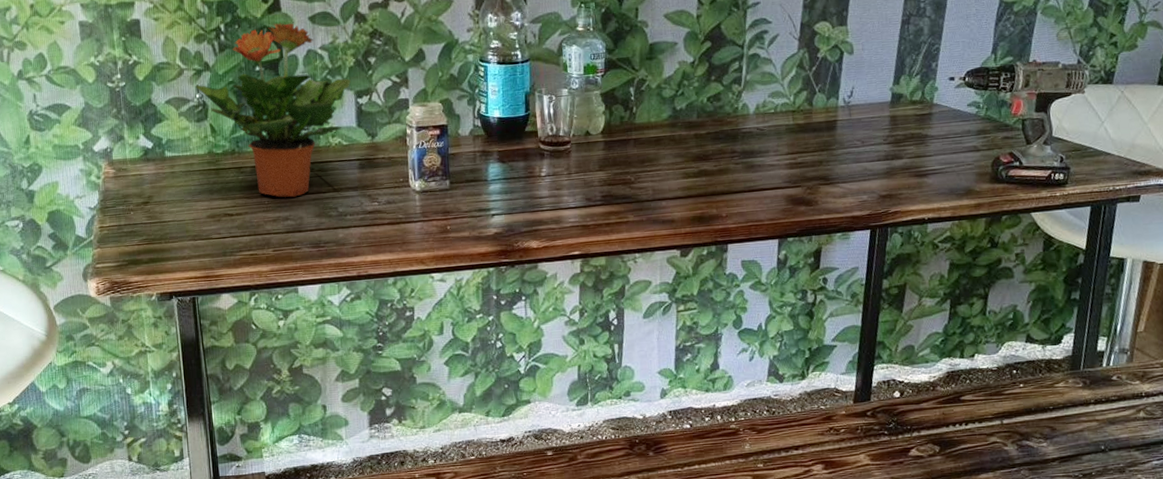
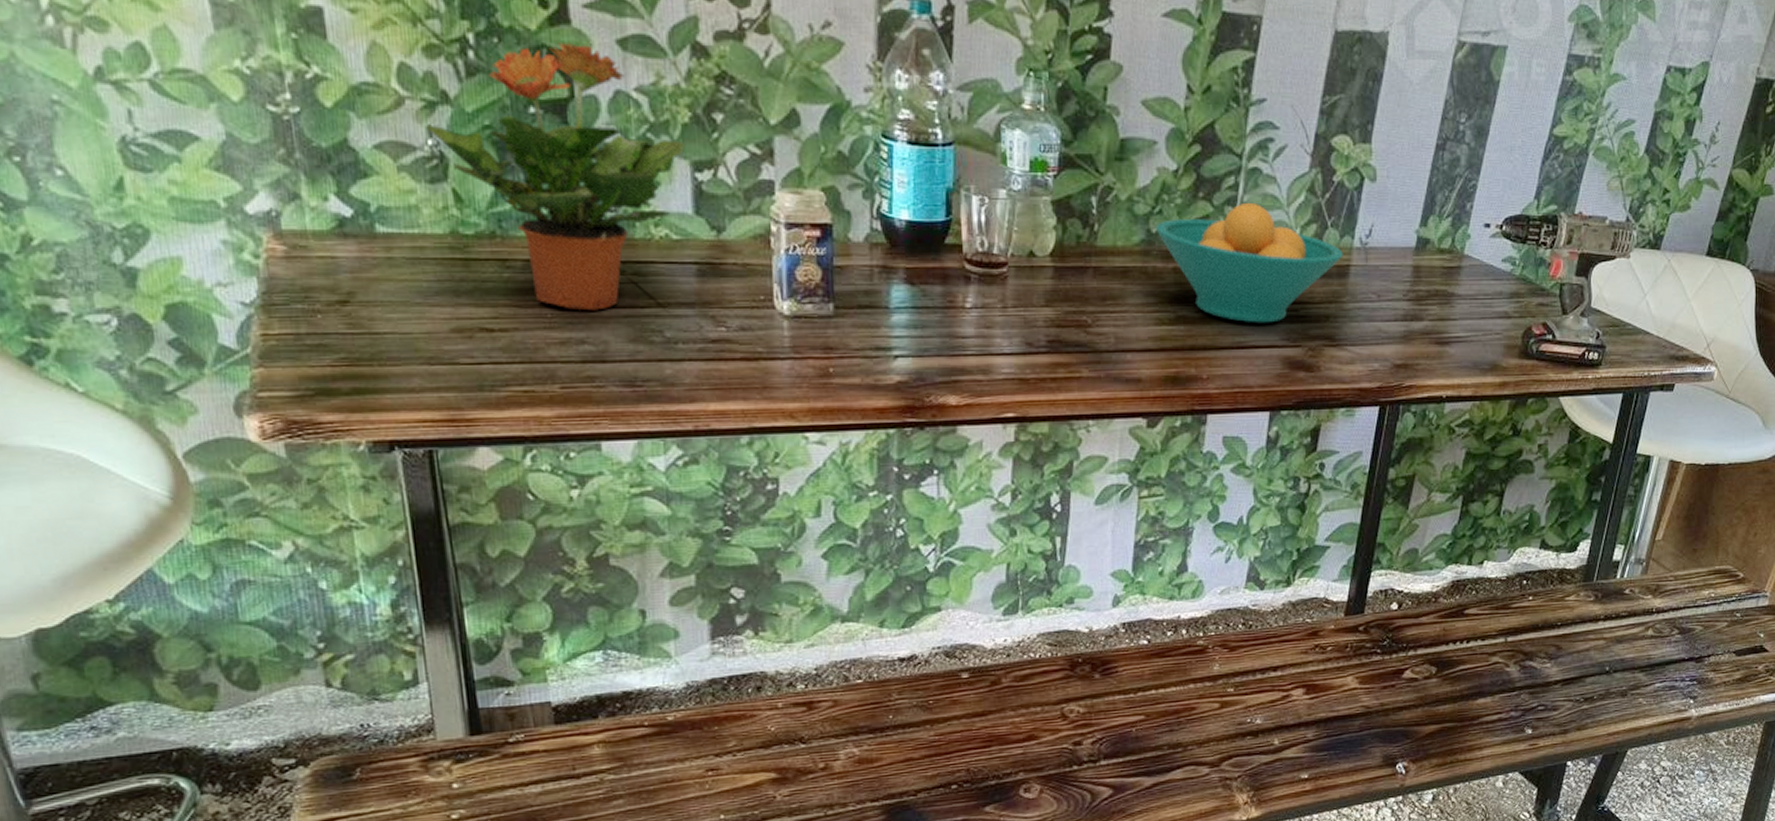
fruit bowl: none [679,80,831,171] -> present [1155,202,1343,323]

